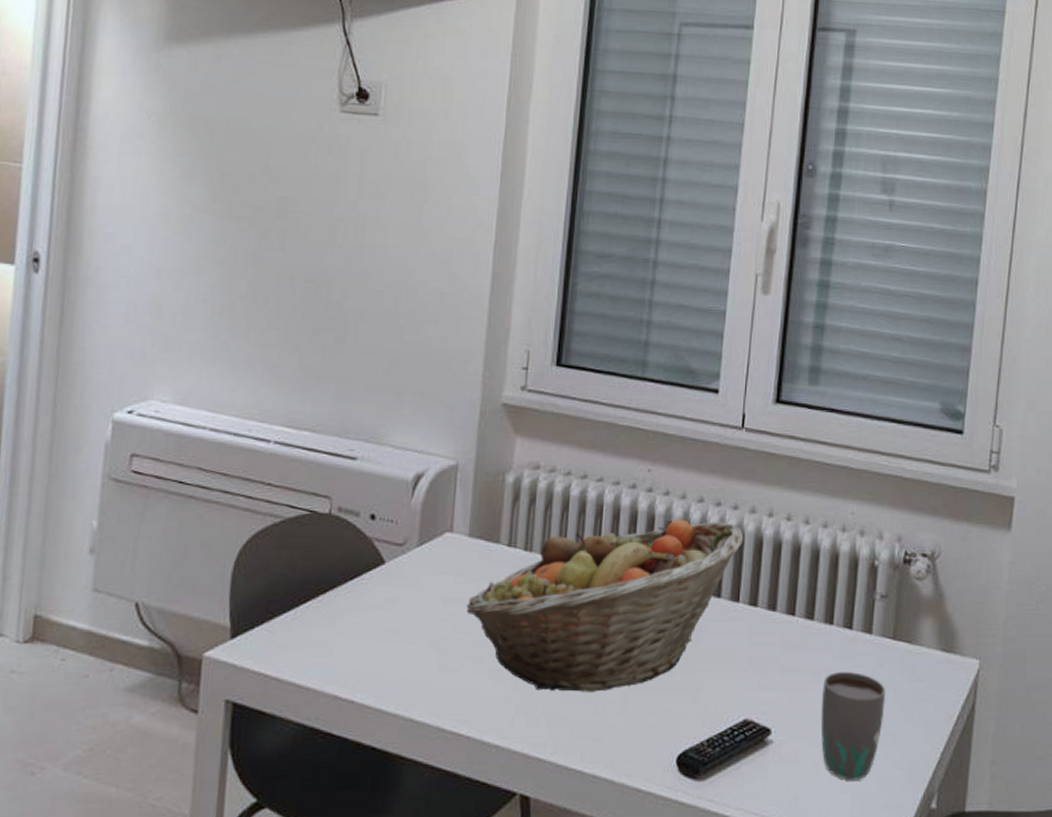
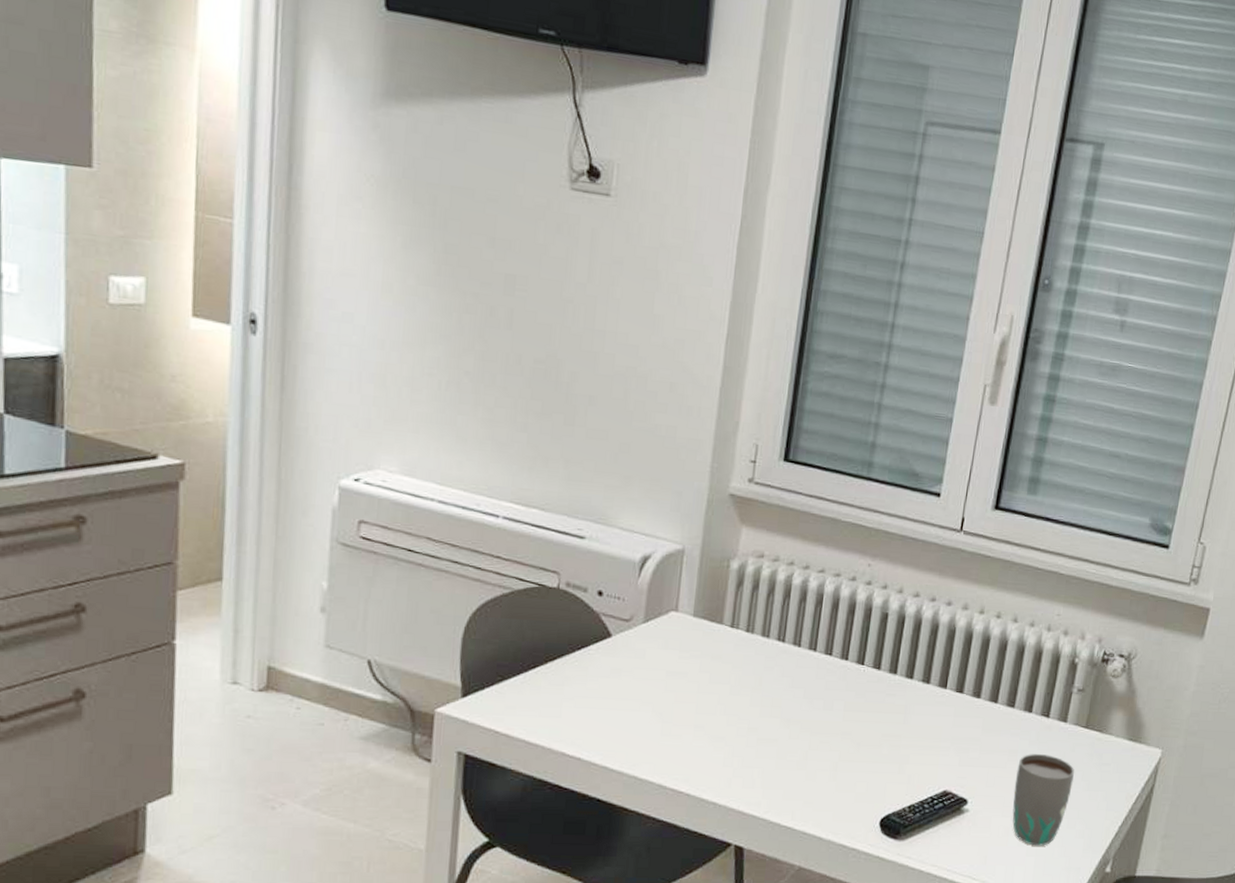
fruit basket: present [466,519,744,692] -> none [689,611,955,761]

